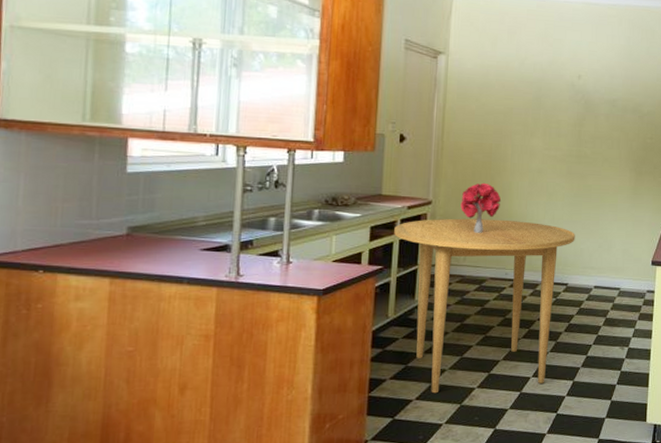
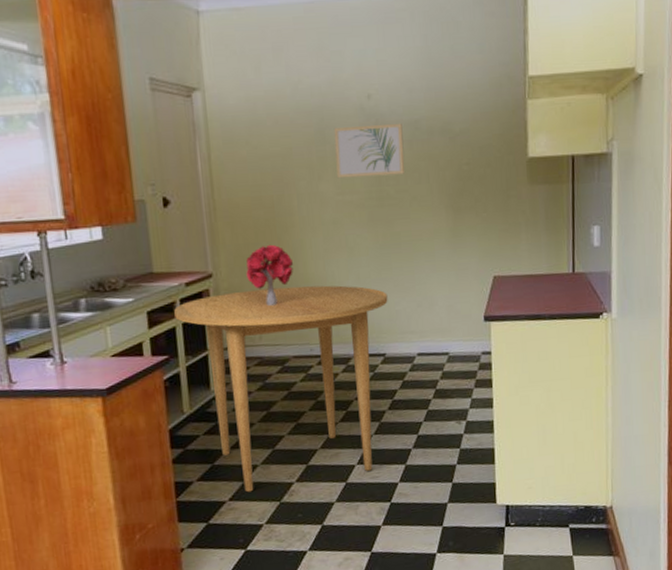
wall art: none [546,97,603,140] -> present [333,123,405,179]

